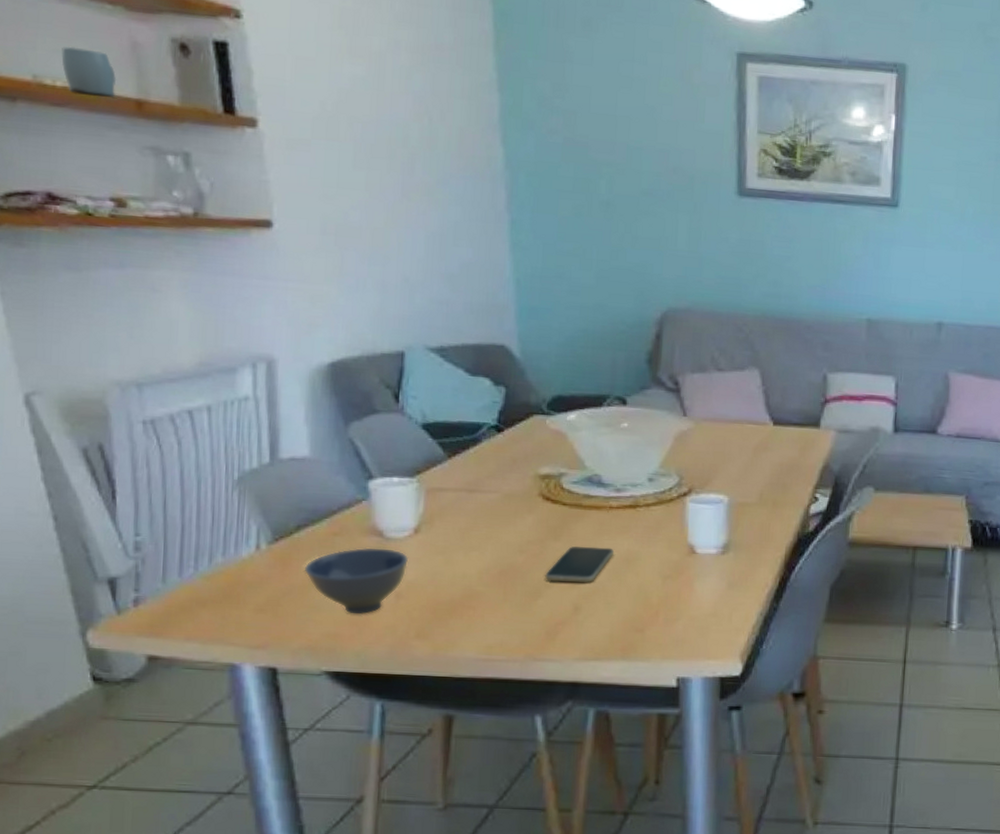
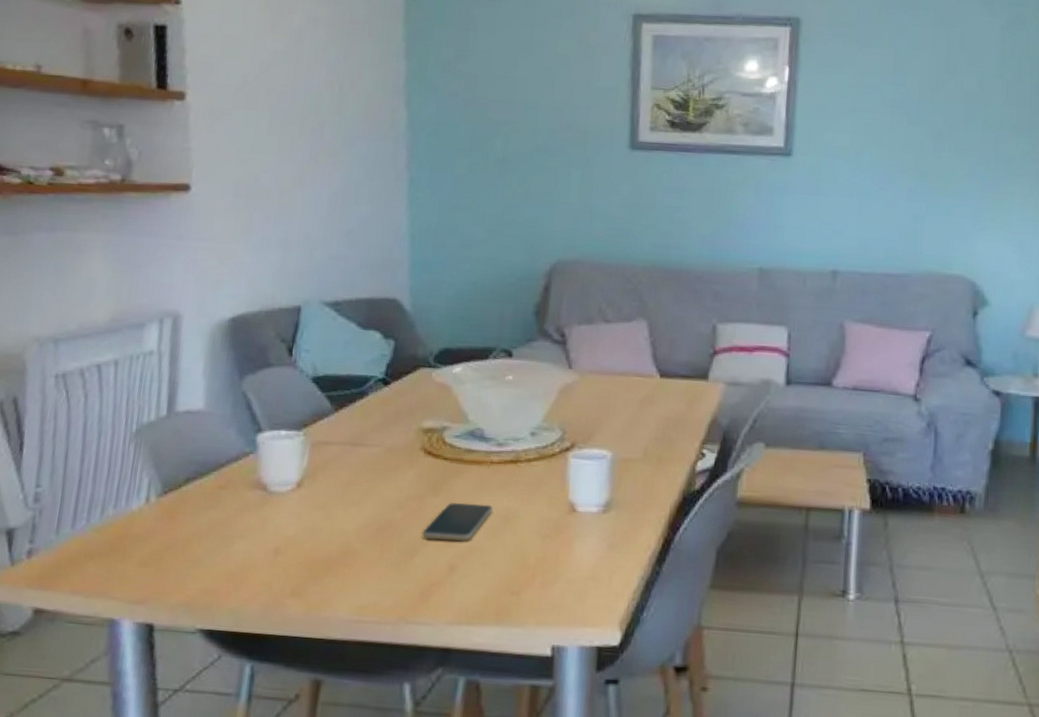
mug: present [61,46,117,99] -> none [23,35,68,79]
bowl: present [304,547,408,614] -> none [189,501,289,570]

